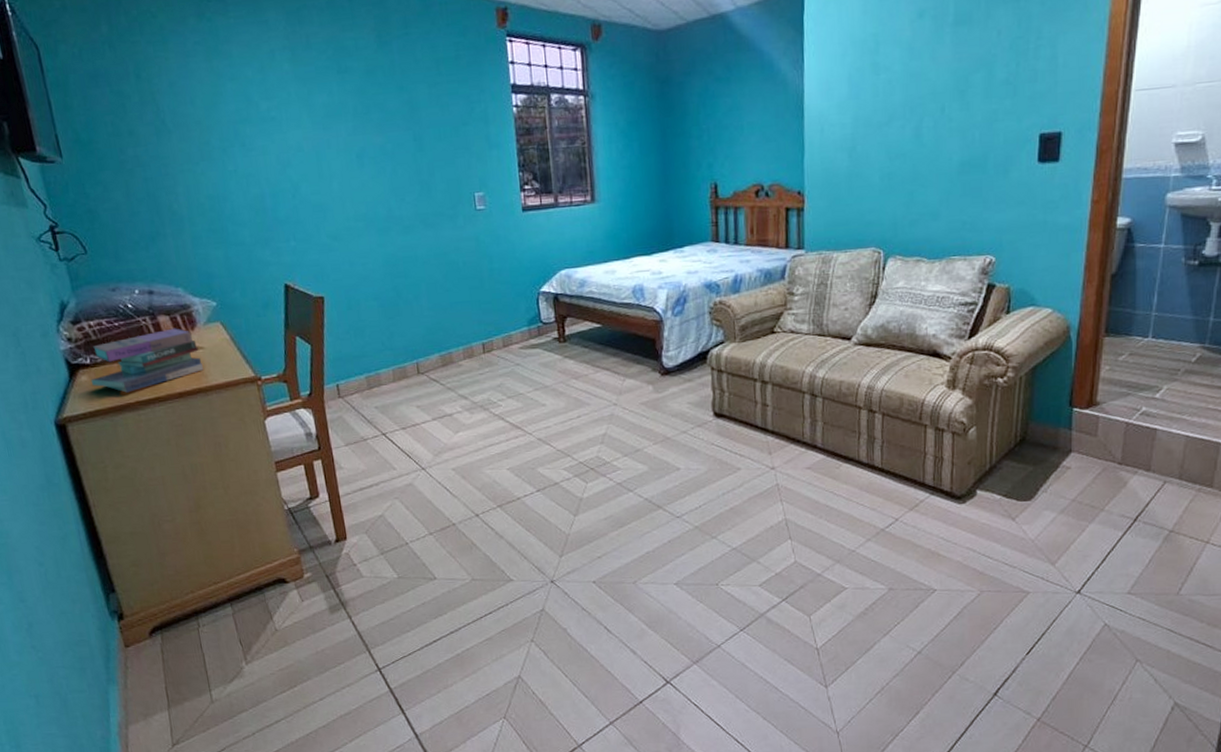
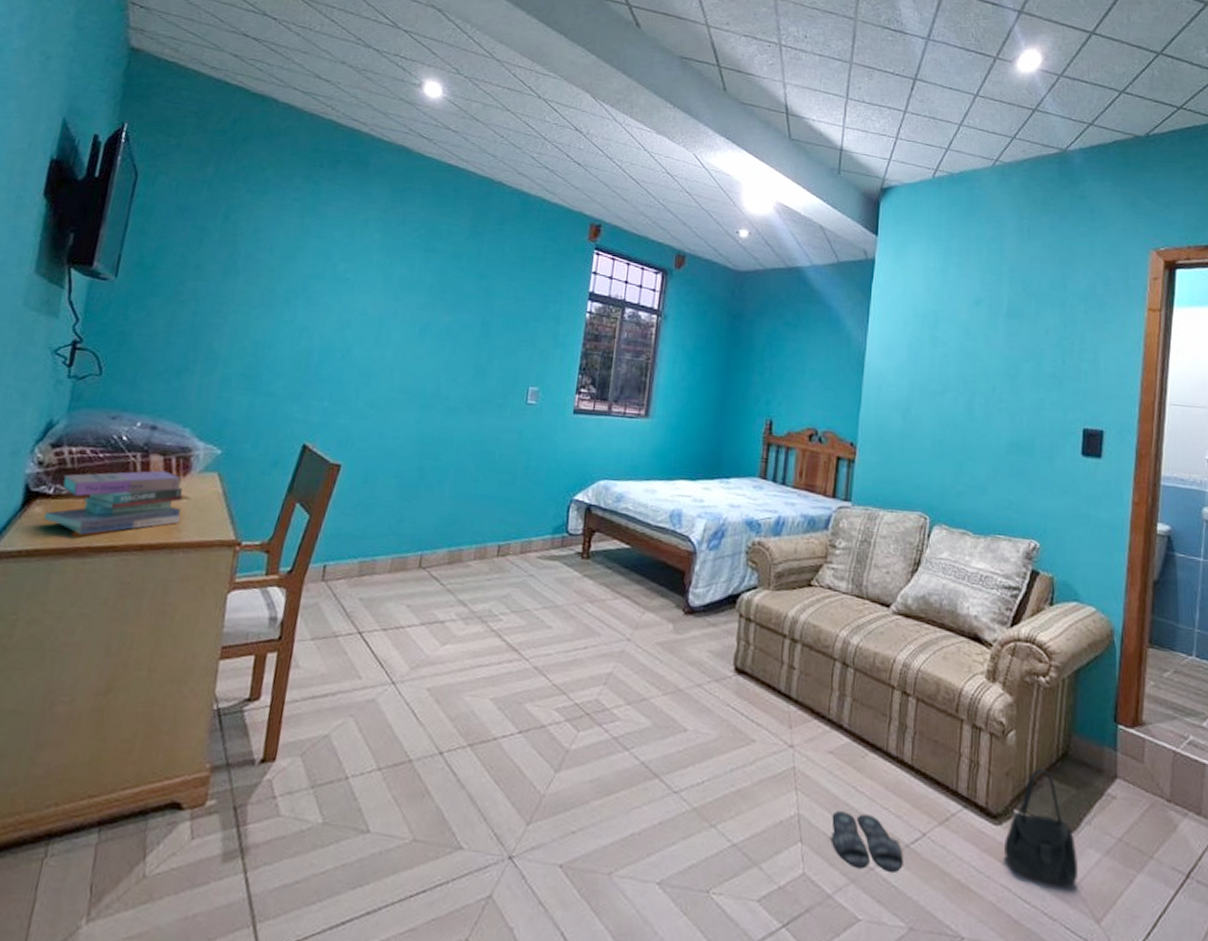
slippers: none [815,510,880,551] -> present [831,810,904,872]
handbag: none [968,454,1035,543] -> present [1004,768,1078,887]

